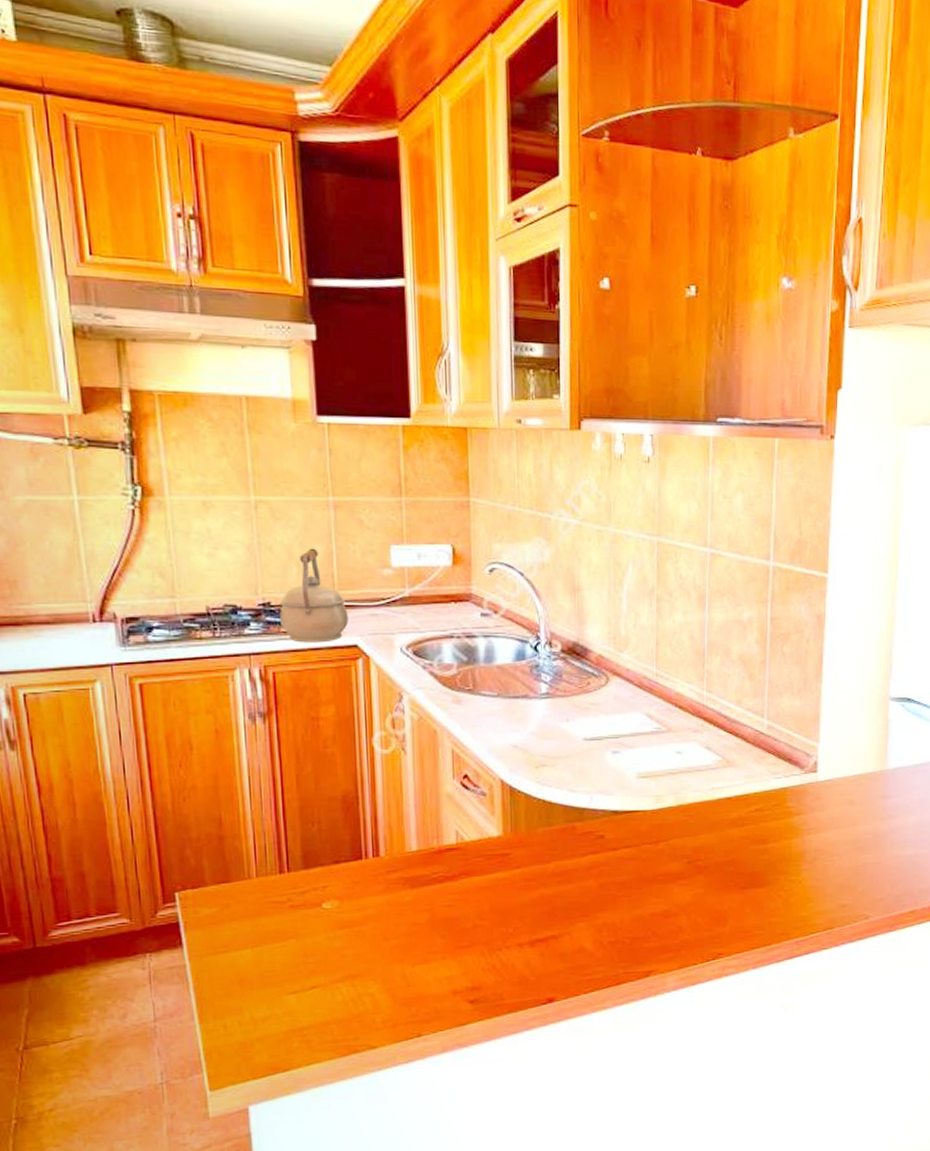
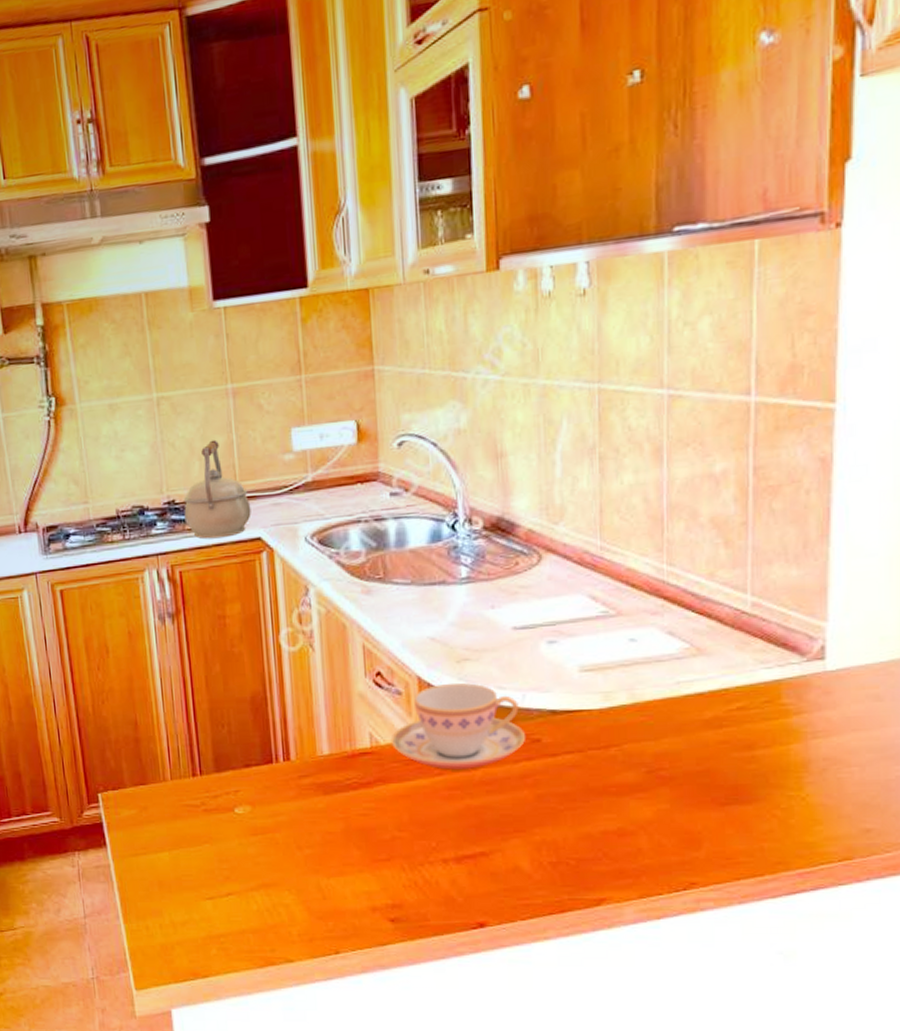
teacup: none [475,785,593,863] -> present [390,682,526,770]

